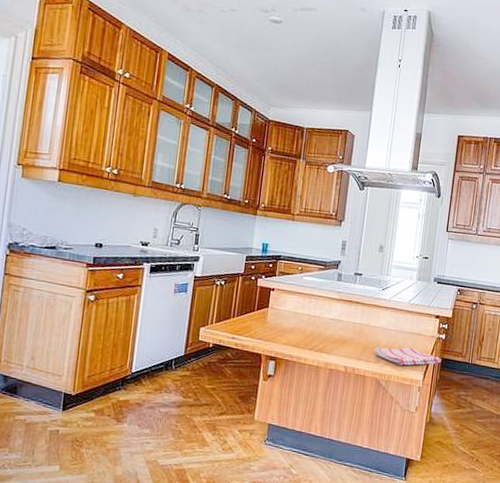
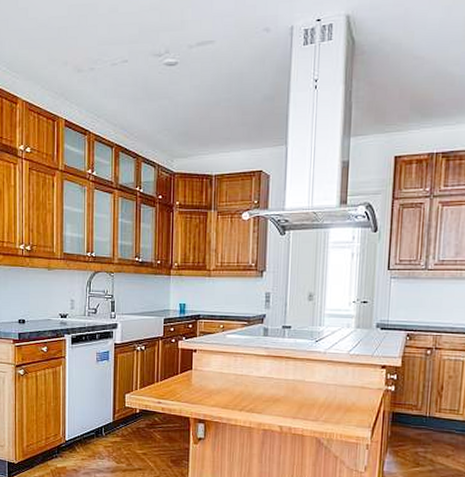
dish towel: present [374,347,442,366] -> none [312,402,392,423]

